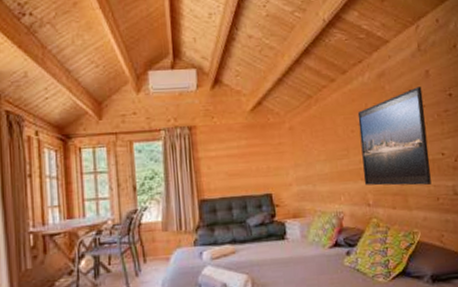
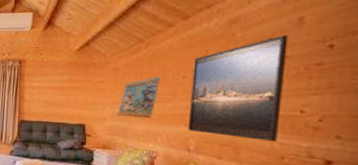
decorative wall panel: none [301,131,334,180] -> present [117,75,162,118]

